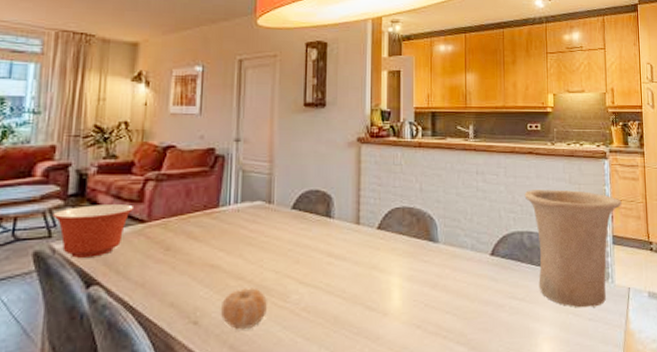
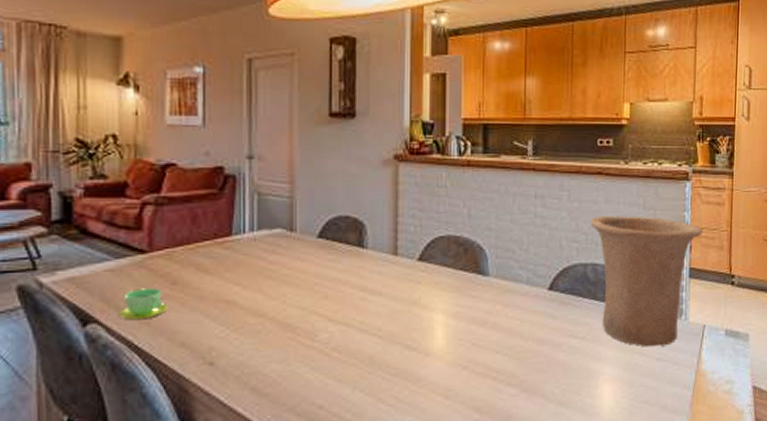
mixing bowl: present [53,204,135,258] -> none [35,232,132,293]
cup: none [117,253,161,283] -> present [118,288,168,321]
fruit: present [220,288,267,330] -> none [239,325,292,372]

